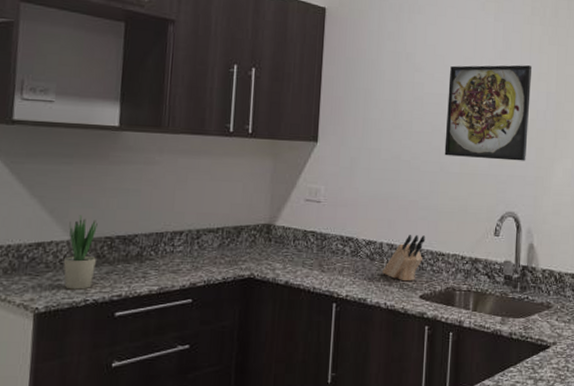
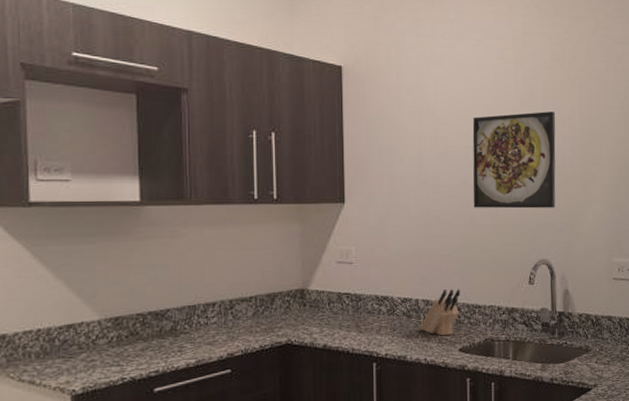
potted plant: present [63,215,98,290] -> none [96,294,130,369]

